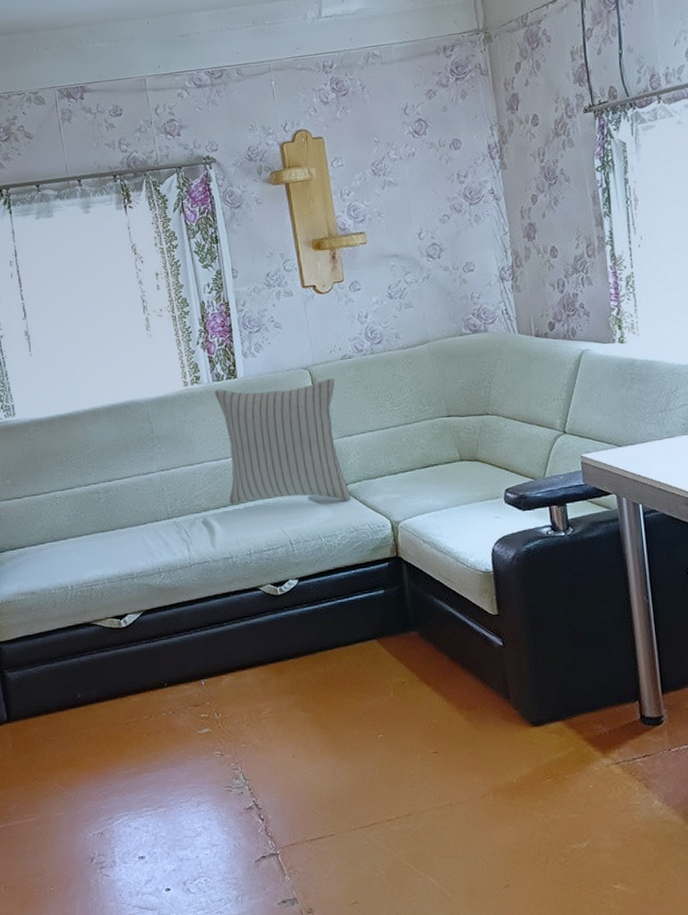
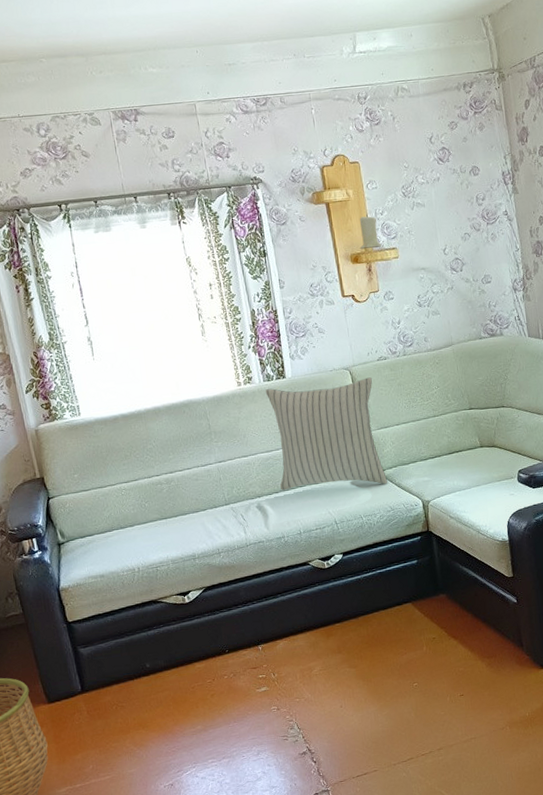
candle: none [322,195,347,235] -> present [359,214,381,250]

